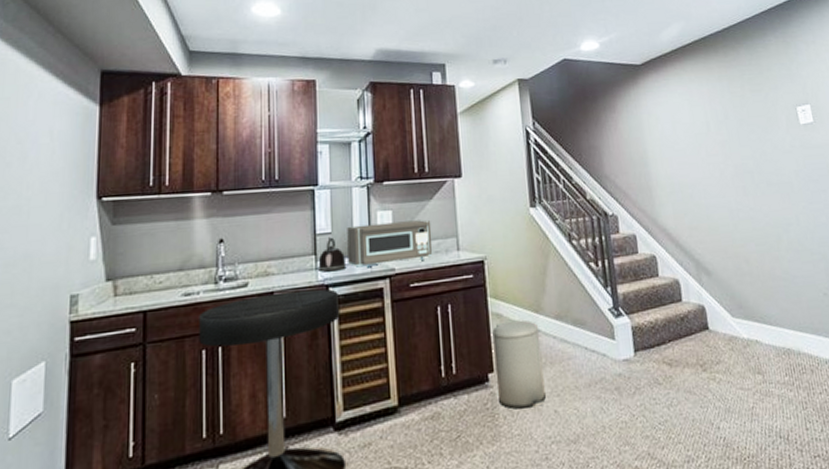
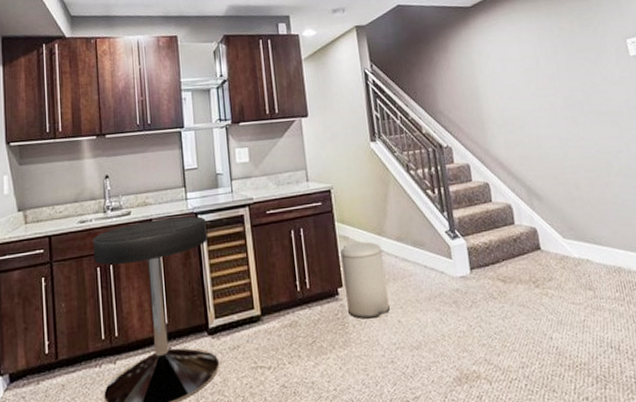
kettle: present [318,237,347,273] -> none [187,171,212,202]
microwave: present [347,219,432,268] -> none [210,155,284,198]

